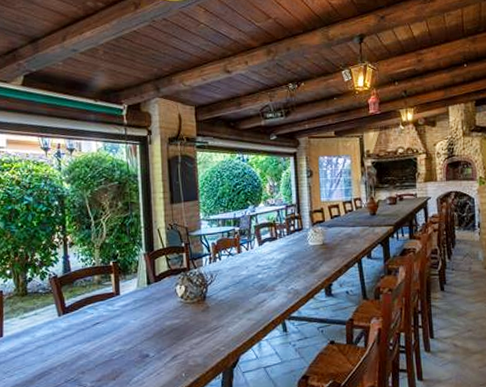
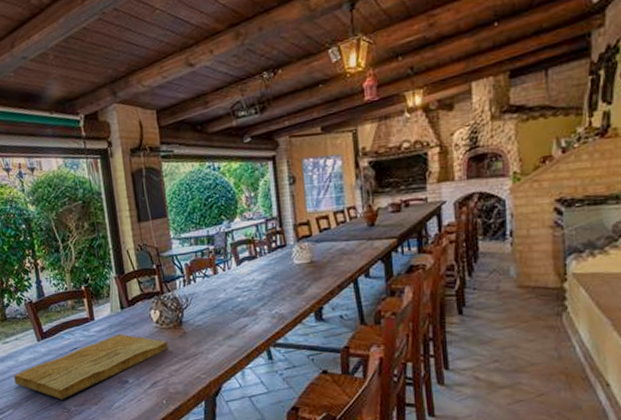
cutting board: none [28,308,191,376] -> present [14,334,168,399]

